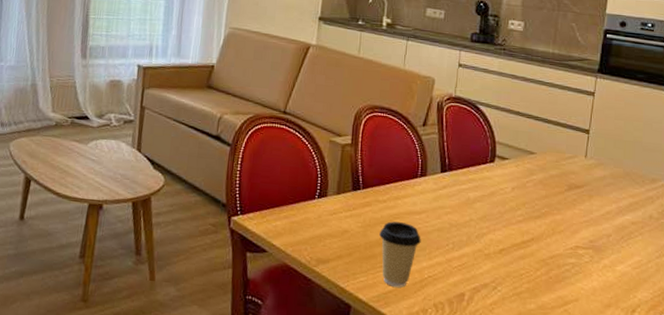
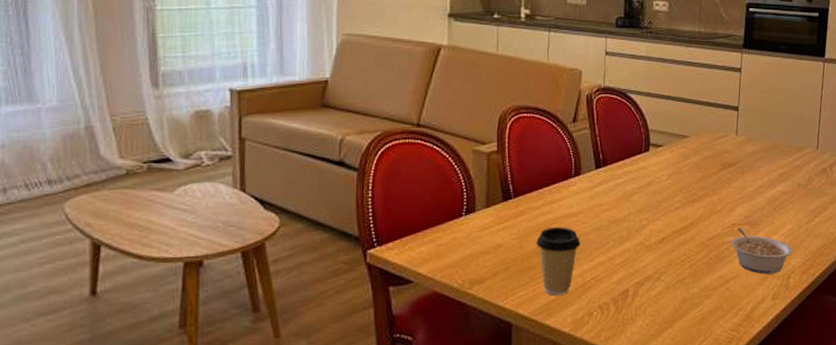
legume: none [572,250,639,305] -> present [730,227,792,275]

